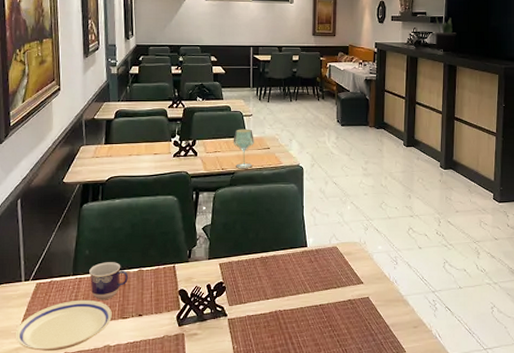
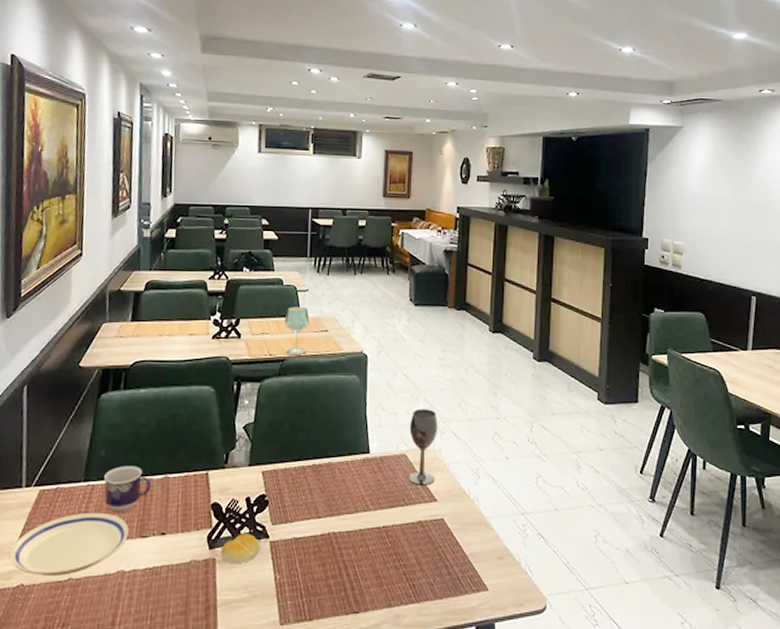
bread roll: none [188,313,221,338] -> present [221,534,261,564]
wine glass: none [339,210,363,271] -> present [408,409,439,485]

